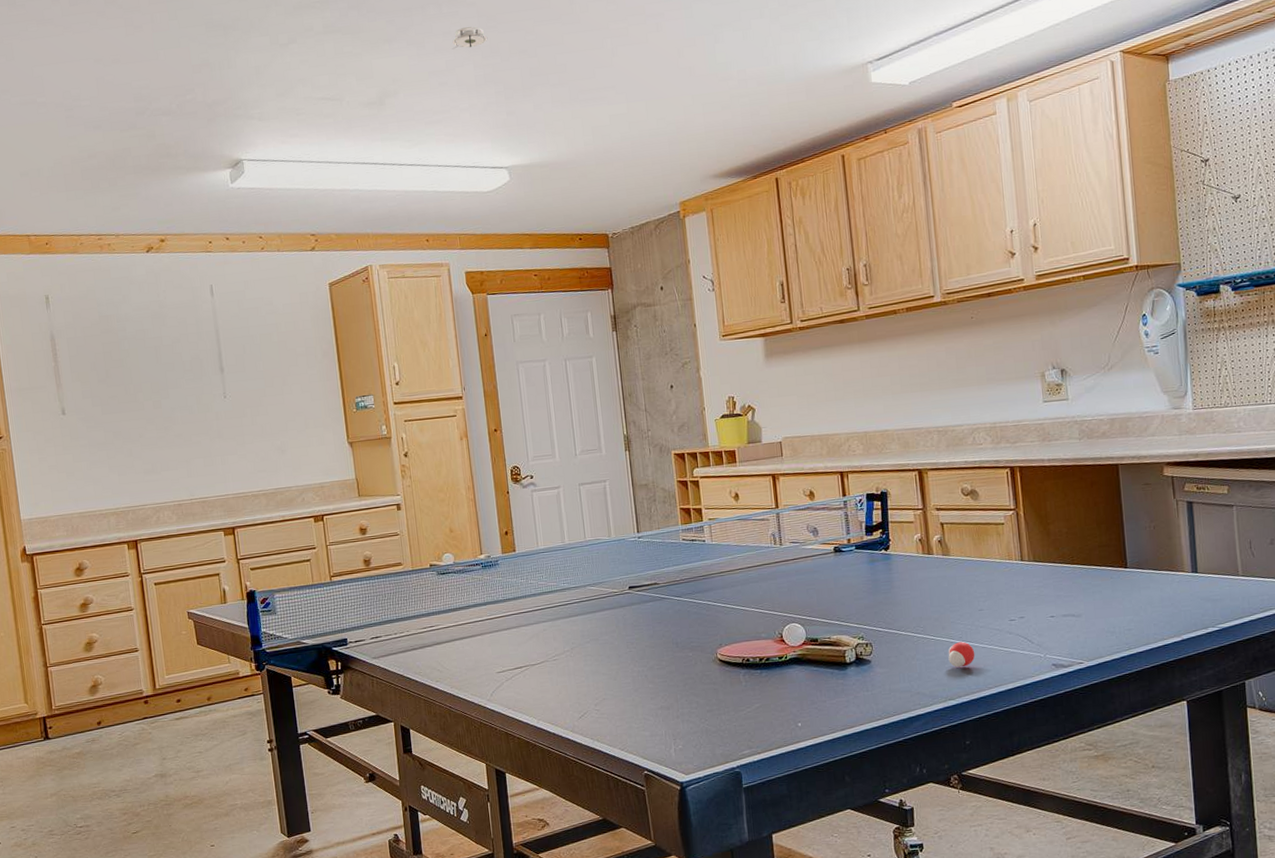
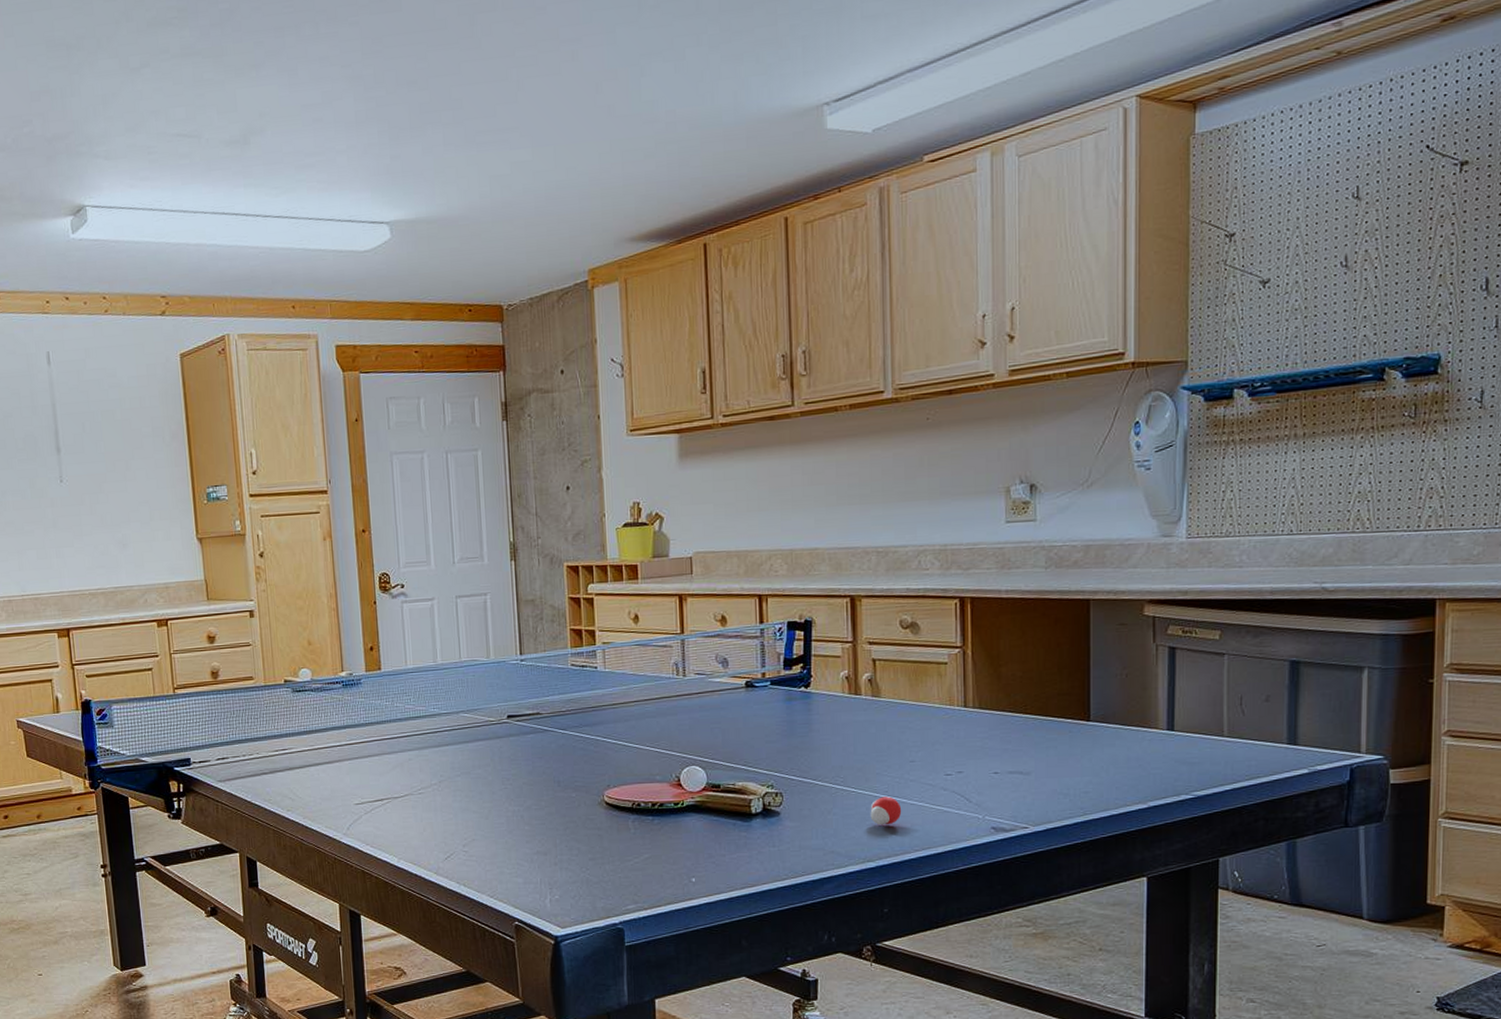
smoke detector: present [452,26,488,50] -> none [329,51,372,79]

